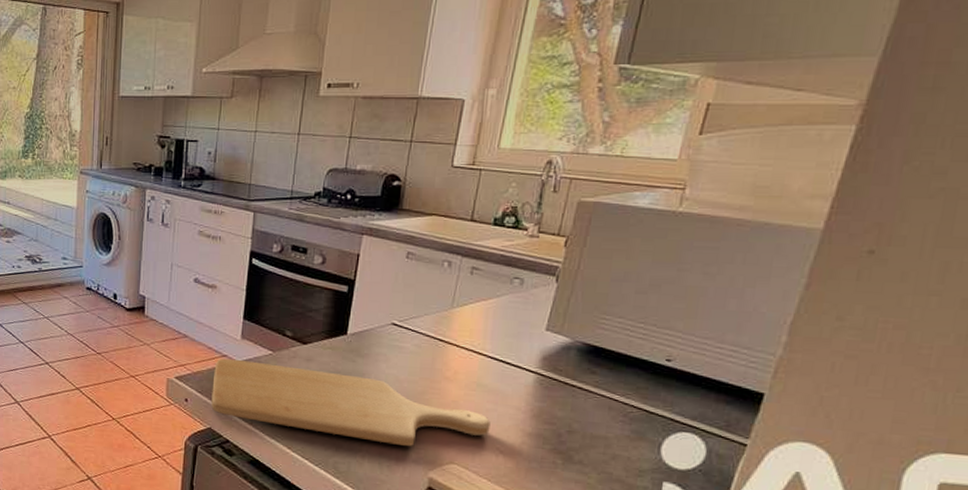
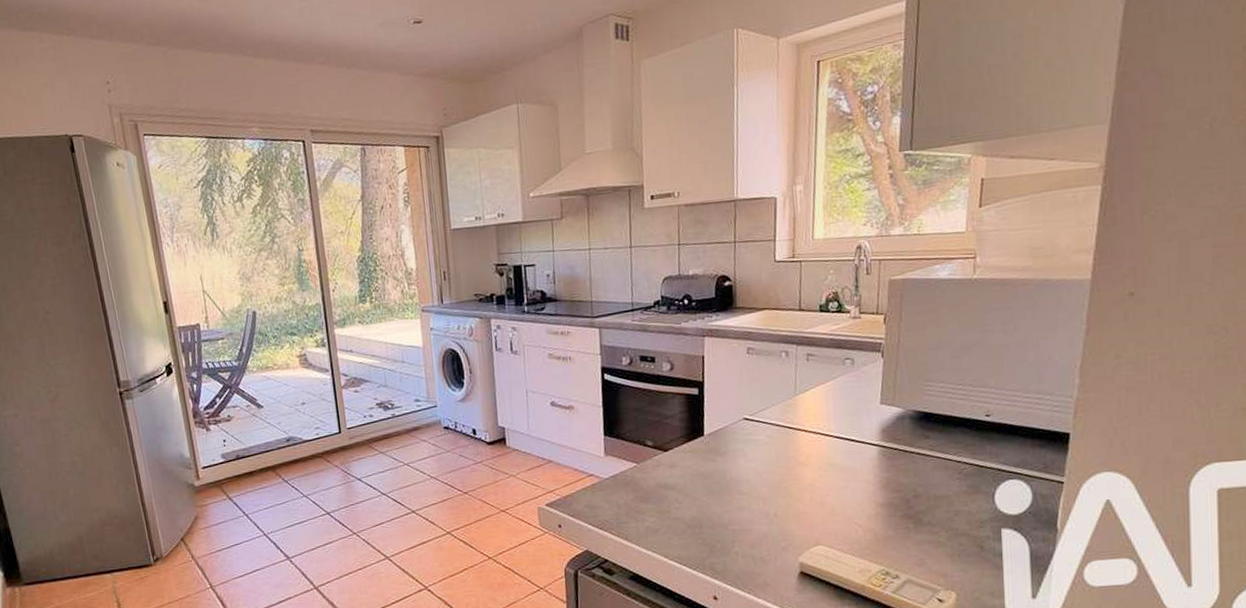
chopping board: present [211,358,491,447] -> none [583,474,847,537]

